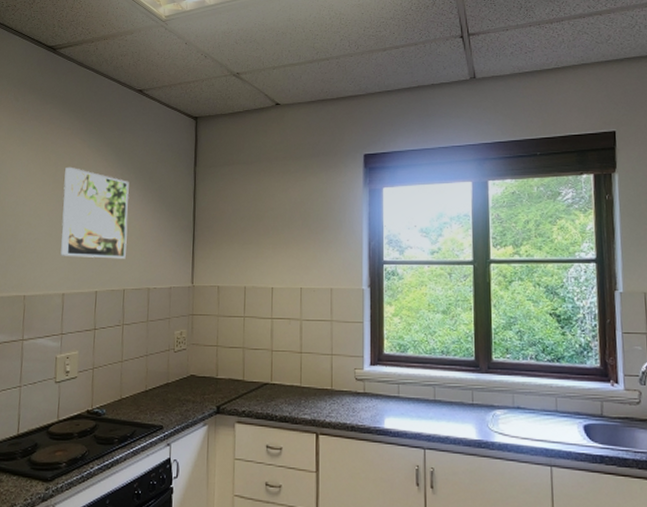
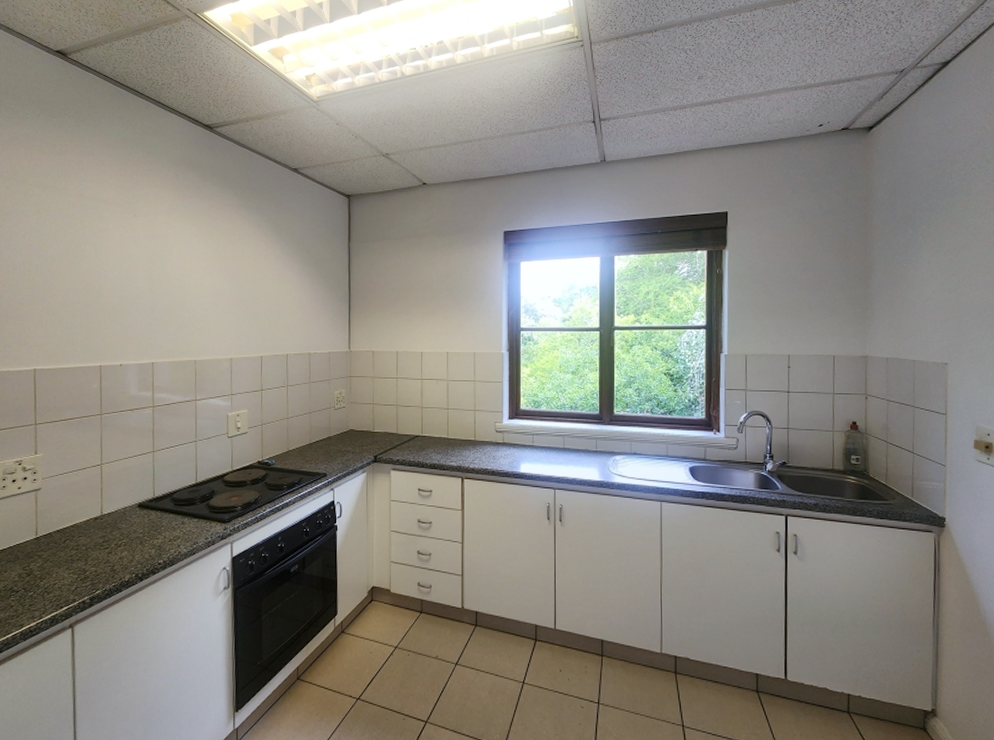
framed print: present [60,166,129,259] -> none [226,241,288,327]

